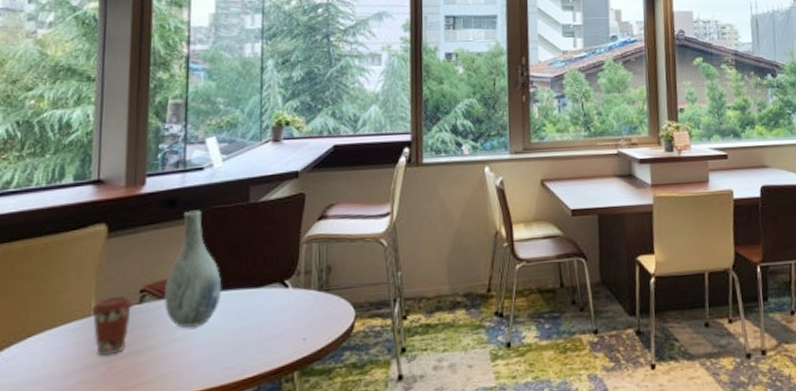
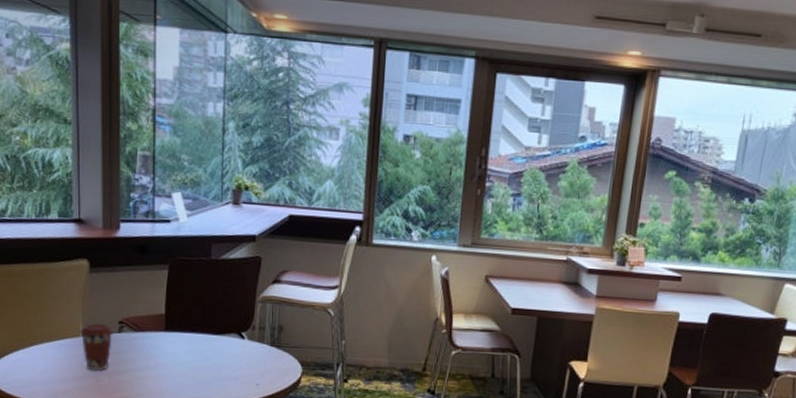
vase: present [164,210,222,328] -> none [139,258,188,359]

